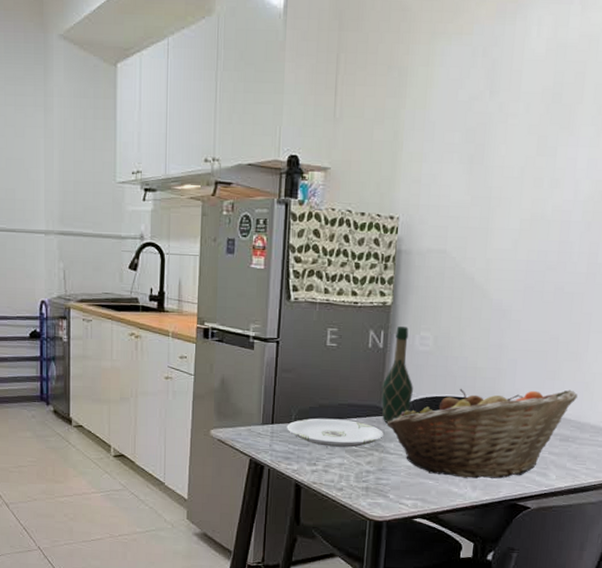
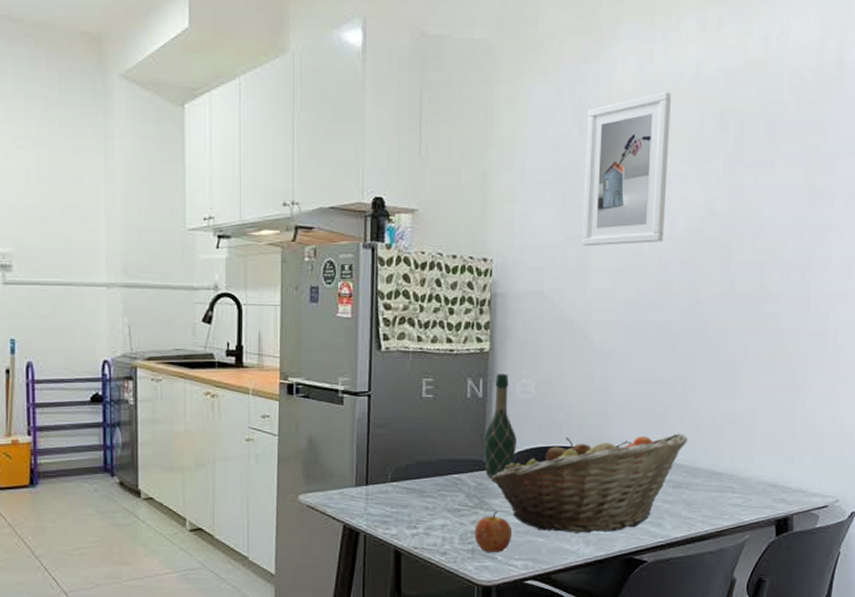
plate: present [287,418,383,448] -> none [383,476,488,507]
apple: none [369,454,405,491] -> present [474,512,513,552]
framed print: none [487,54,586,207] -> present [582,91,672,246]

